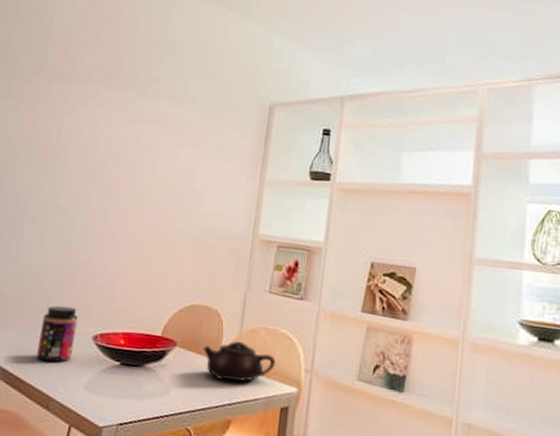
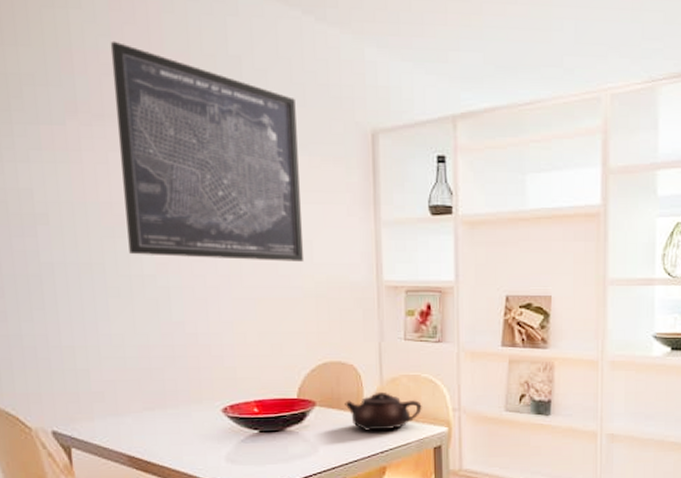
jar: present [36,305,79,363] -> none [160,382,204,442]
wall art: none [52,23,212,209] -> present [110,40,305,262]

